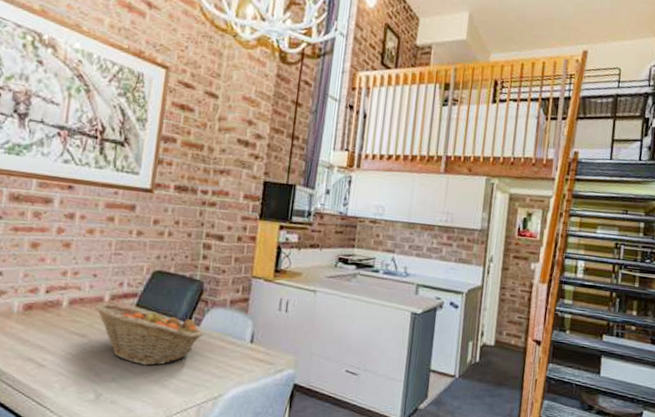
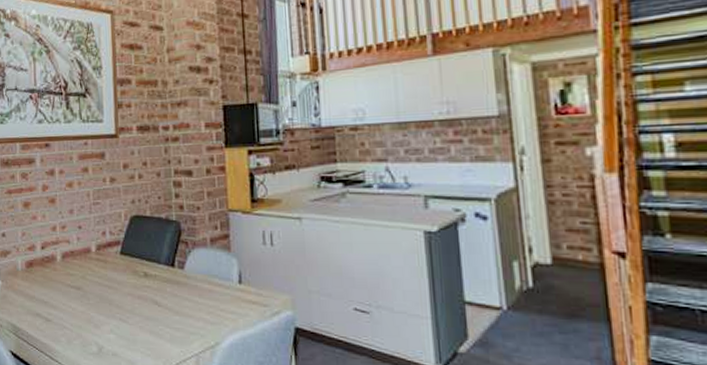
fruit basket: present [95,303,203,366] -> none [84,254,188,315]

